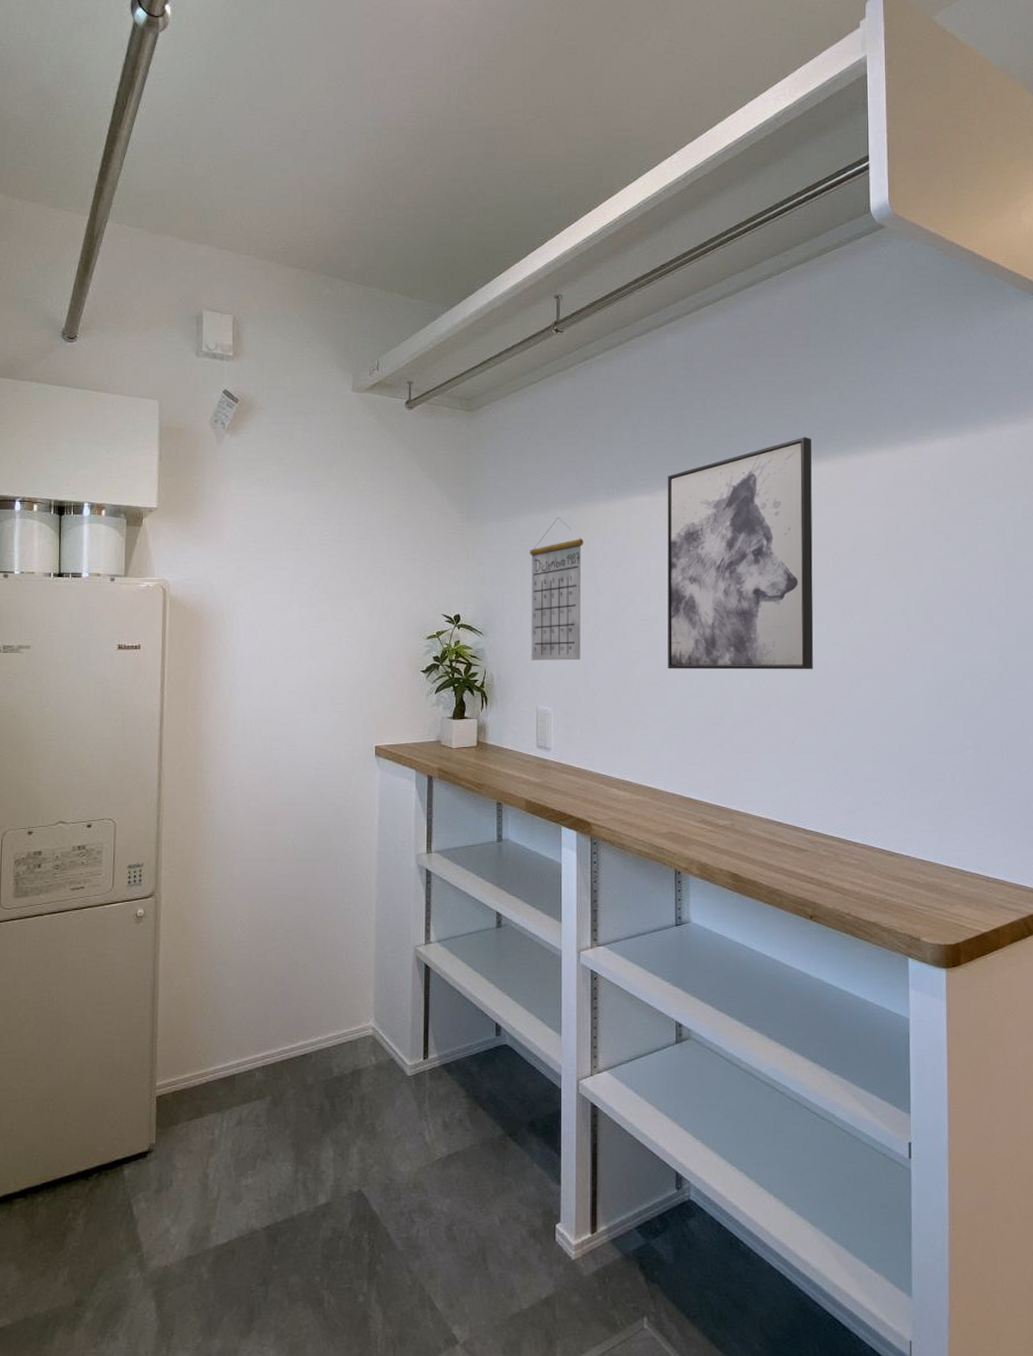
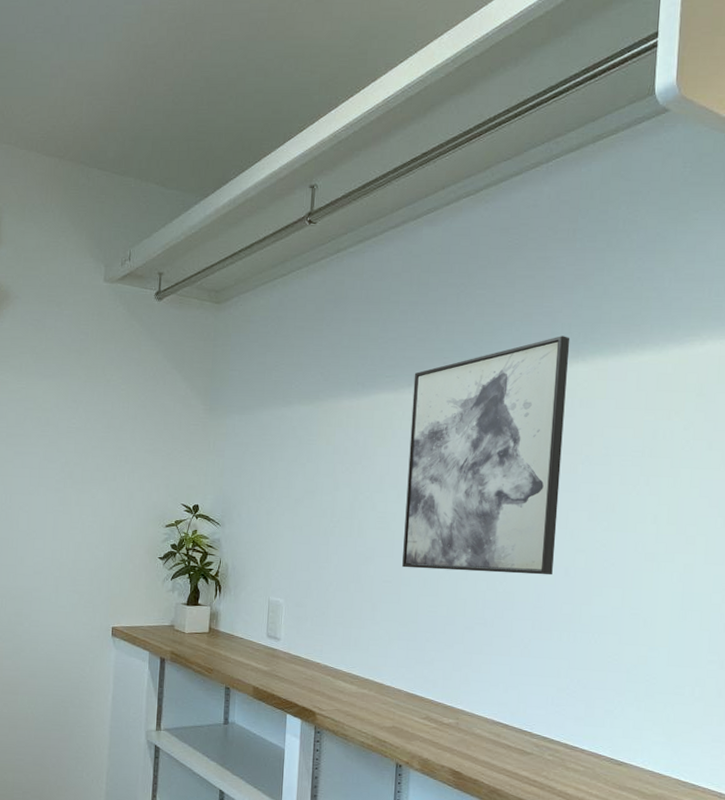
calendar: present [530,518,584,661] -> none [266,412,325,555]

